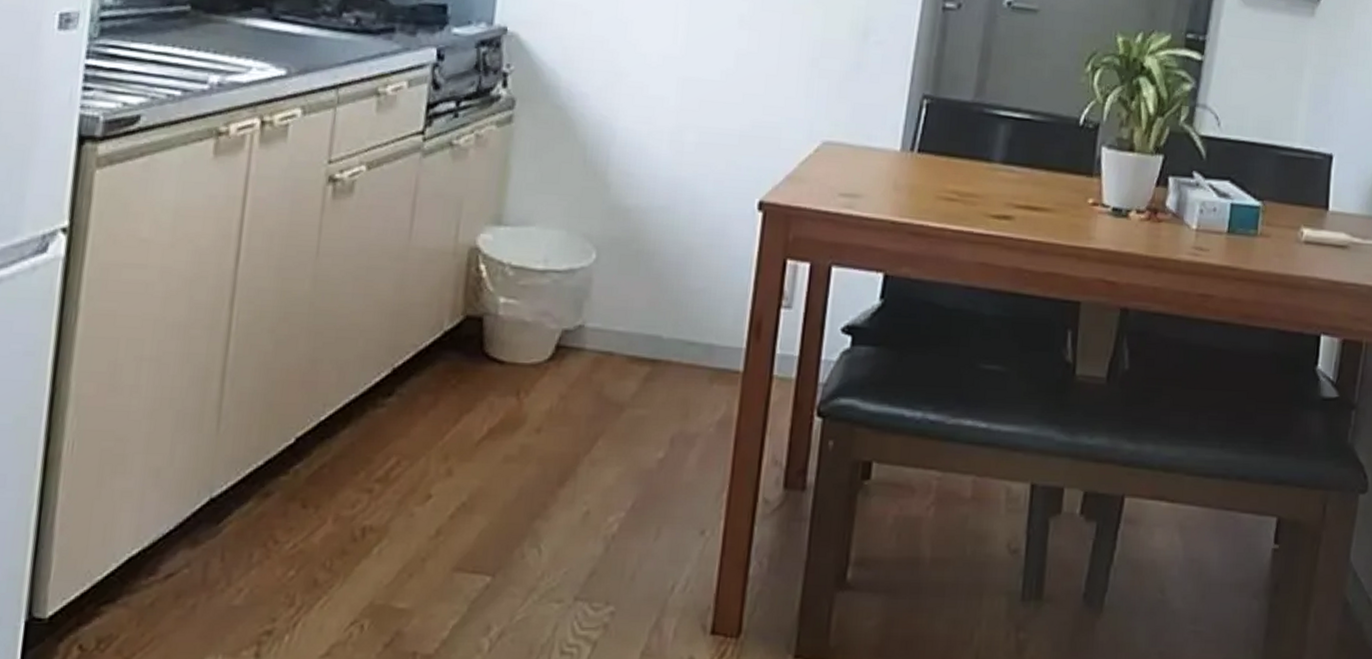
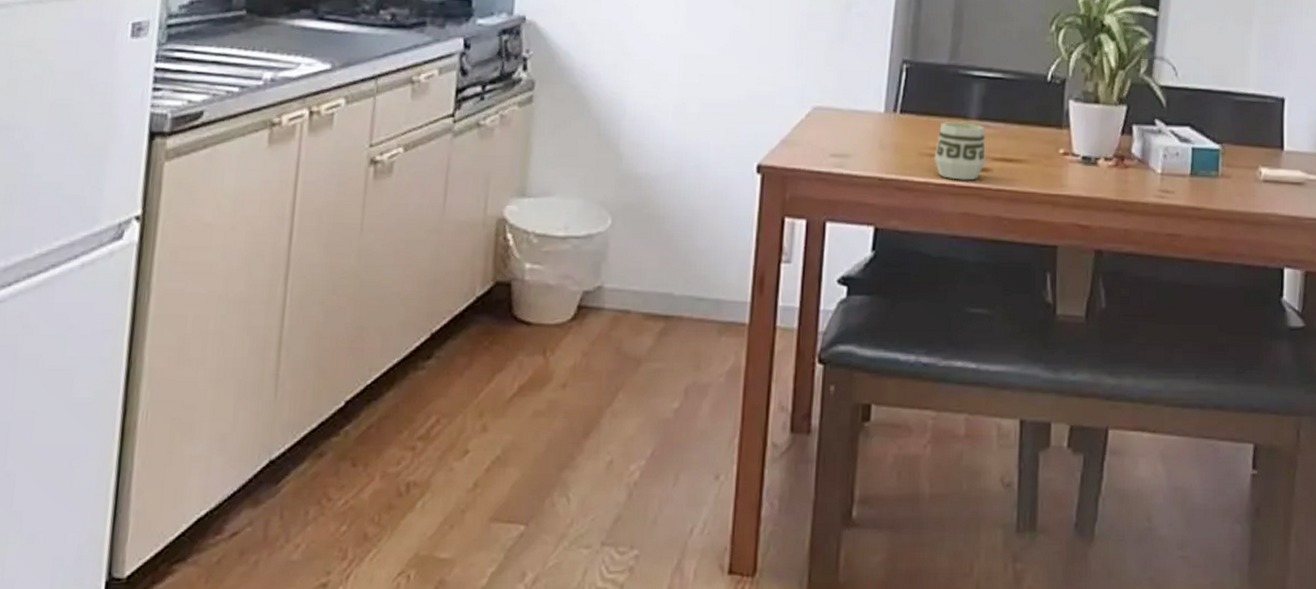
cup: none [952,164,1010,228] -> present [934,122,986,181]

